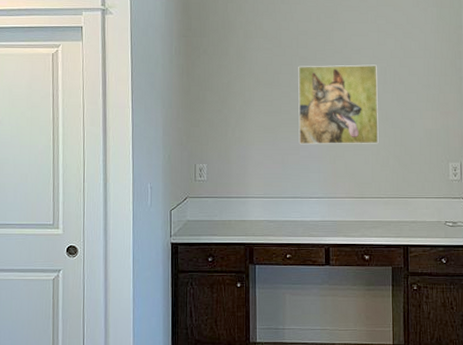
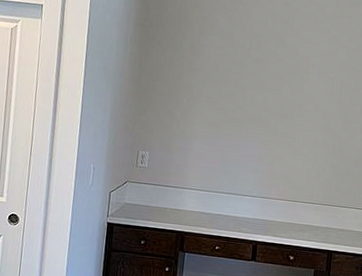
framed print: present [298,64,379,145] -> none [240,67,325,152]

